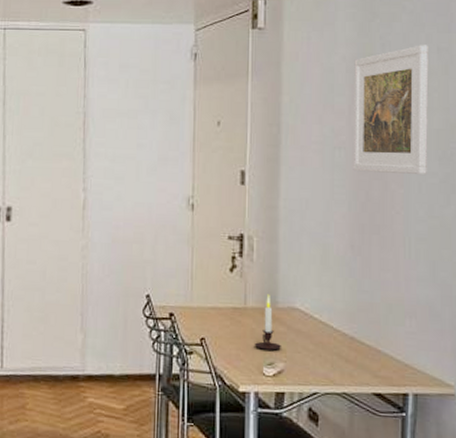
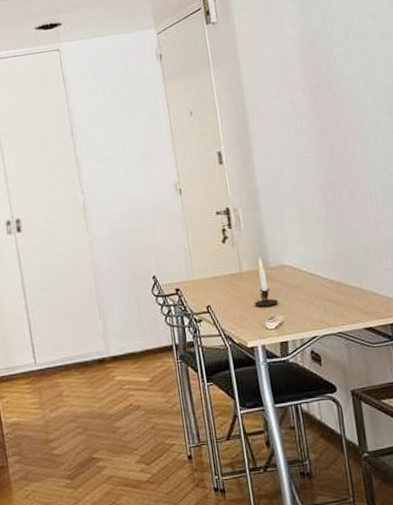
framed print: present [353,45,429,175] -> none [300,14,380,136]

